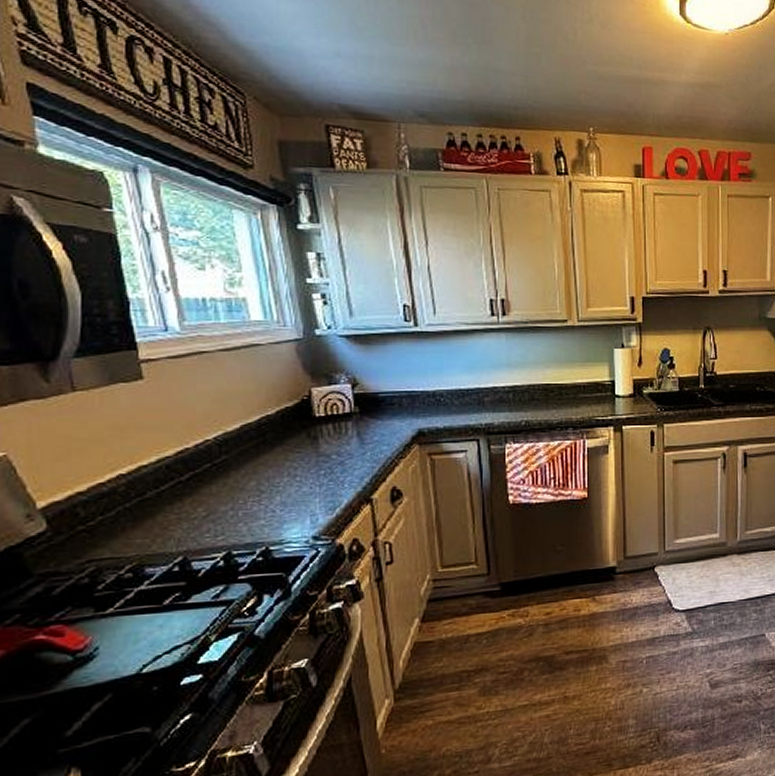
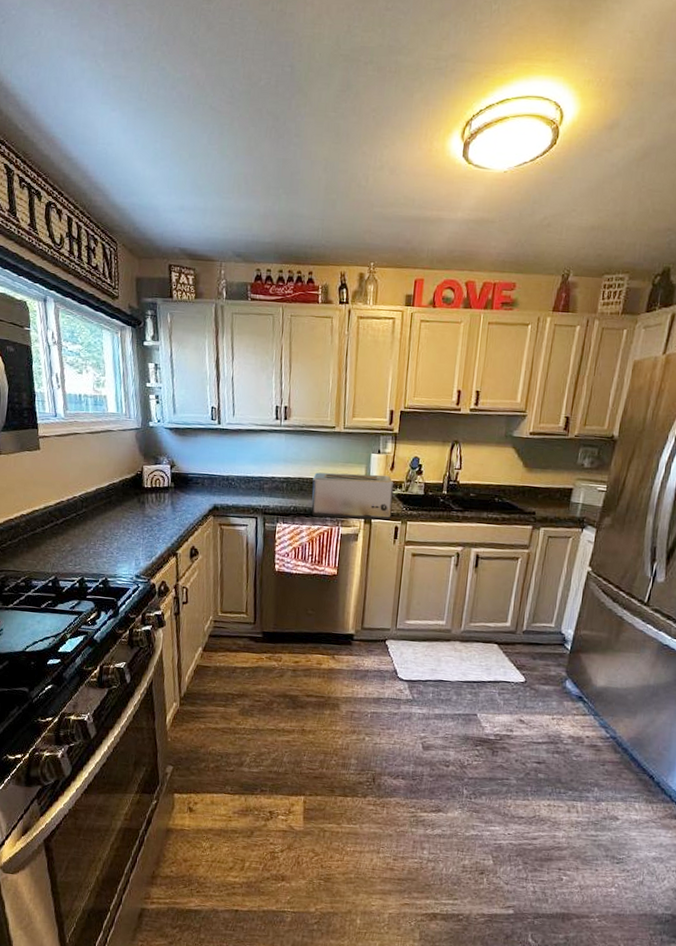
toaster: none [546,372,647,431] -> present [311,472,396,521]

